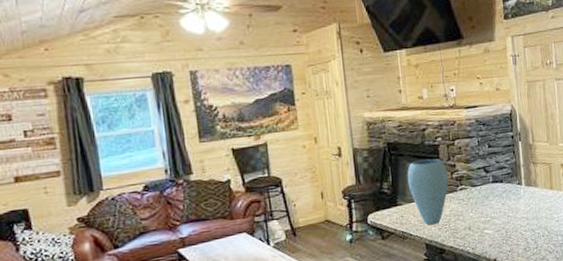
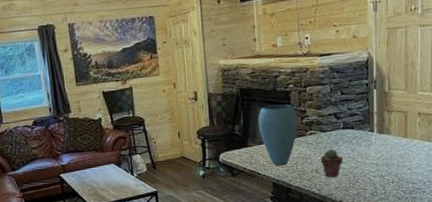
potted succulent: none [472,205,495,235] -> present [320,149,343,177]

